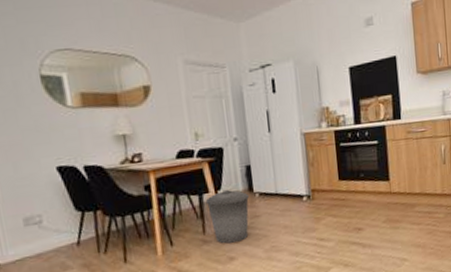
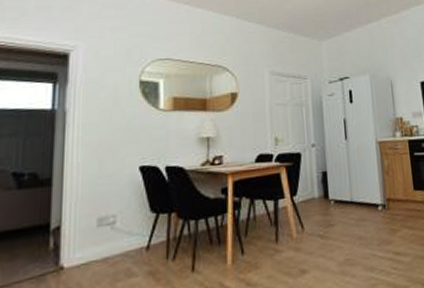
trash can: present [205,189,249,244] -> none [280,195,324,255]

